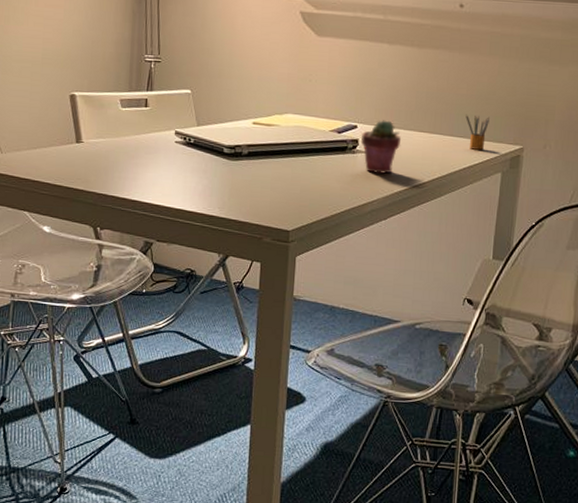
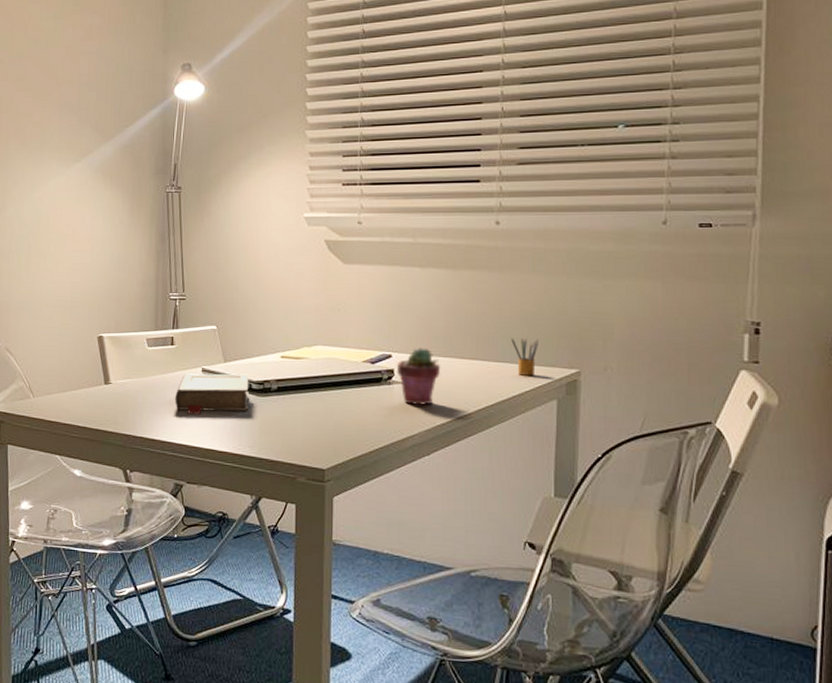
book: none [147,135,221,176] -> present [175,373,249,415]

